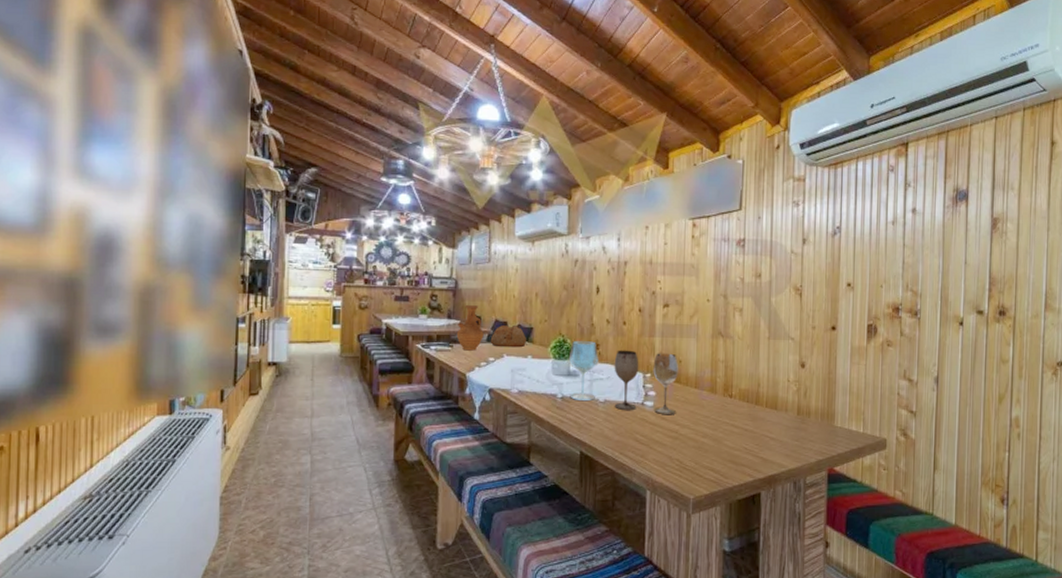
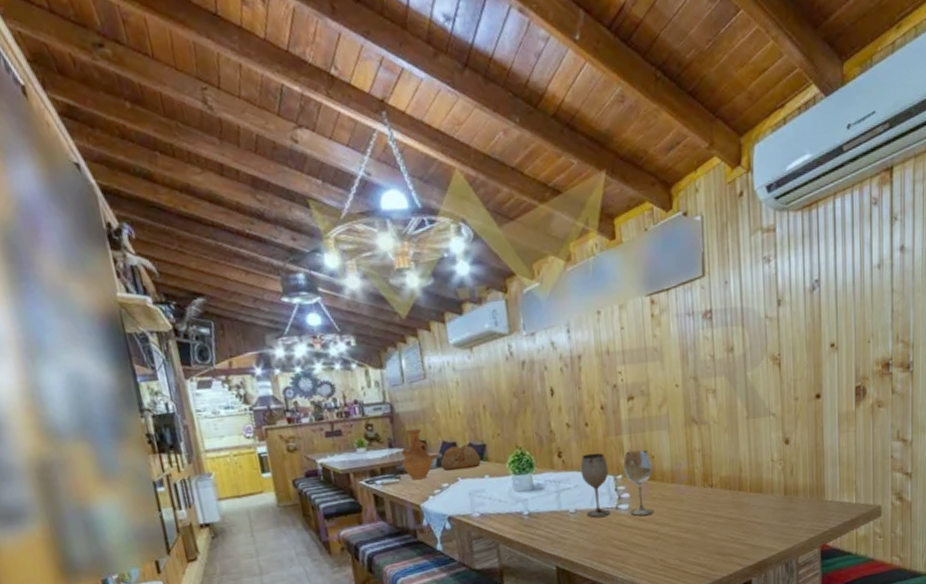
wine glass: present [568,340,599,402] -> none [529,449,565,515]

